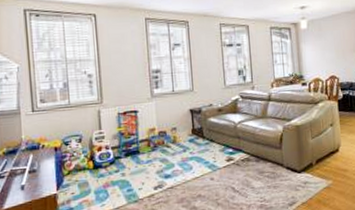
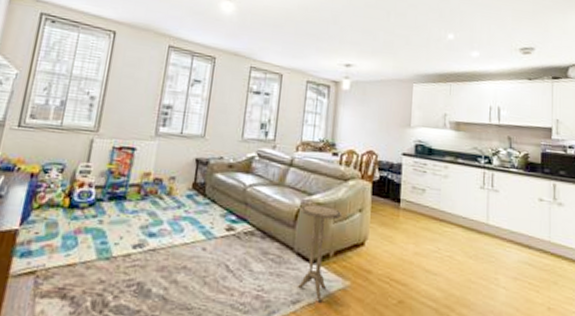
side table: none [283,126,318,201] -> present [297,204,343,303]

